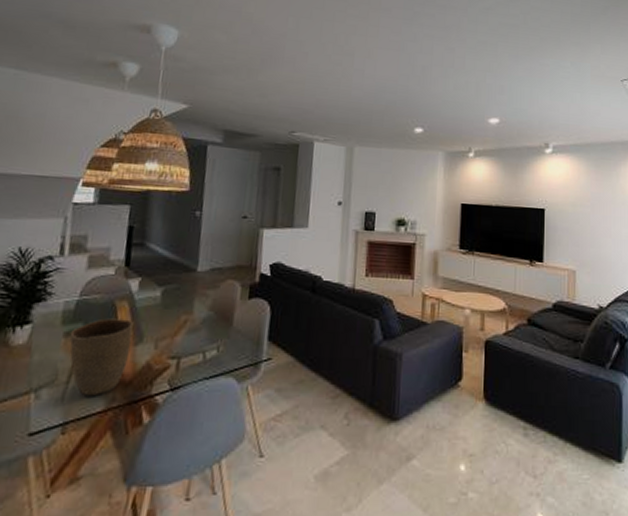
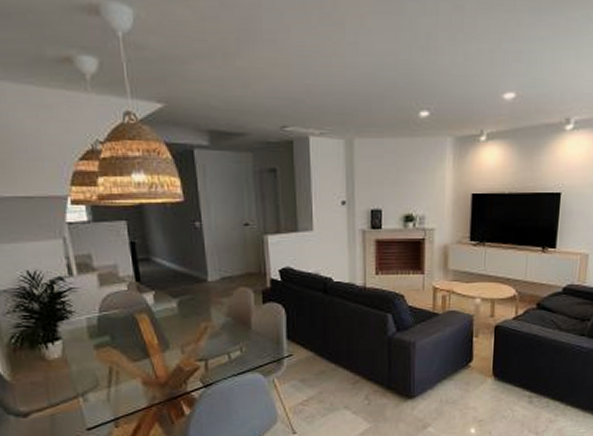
vase: present [69,318,135,397] -> none [99,330,160,397]

